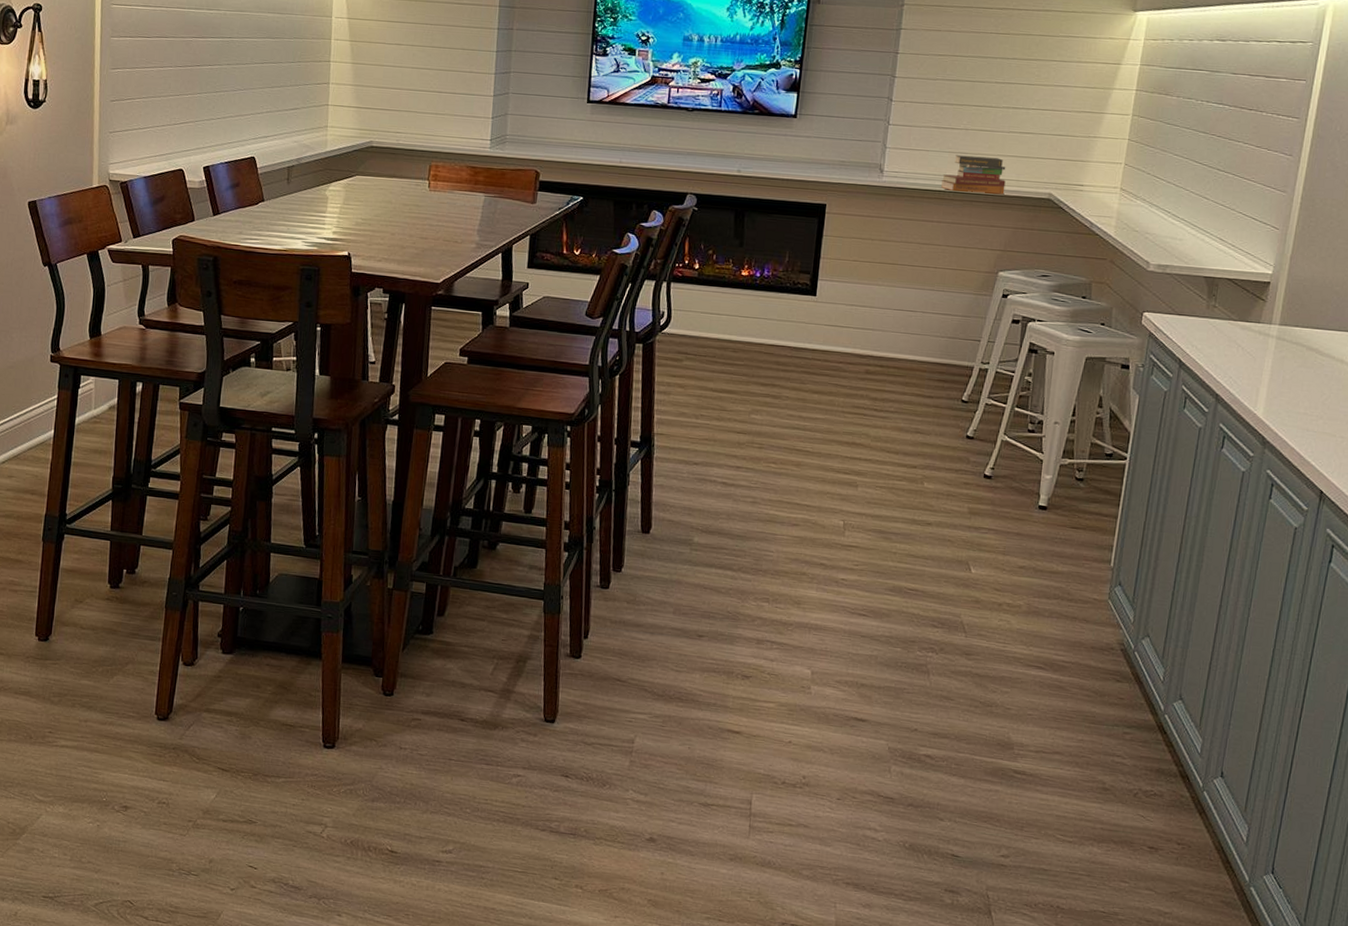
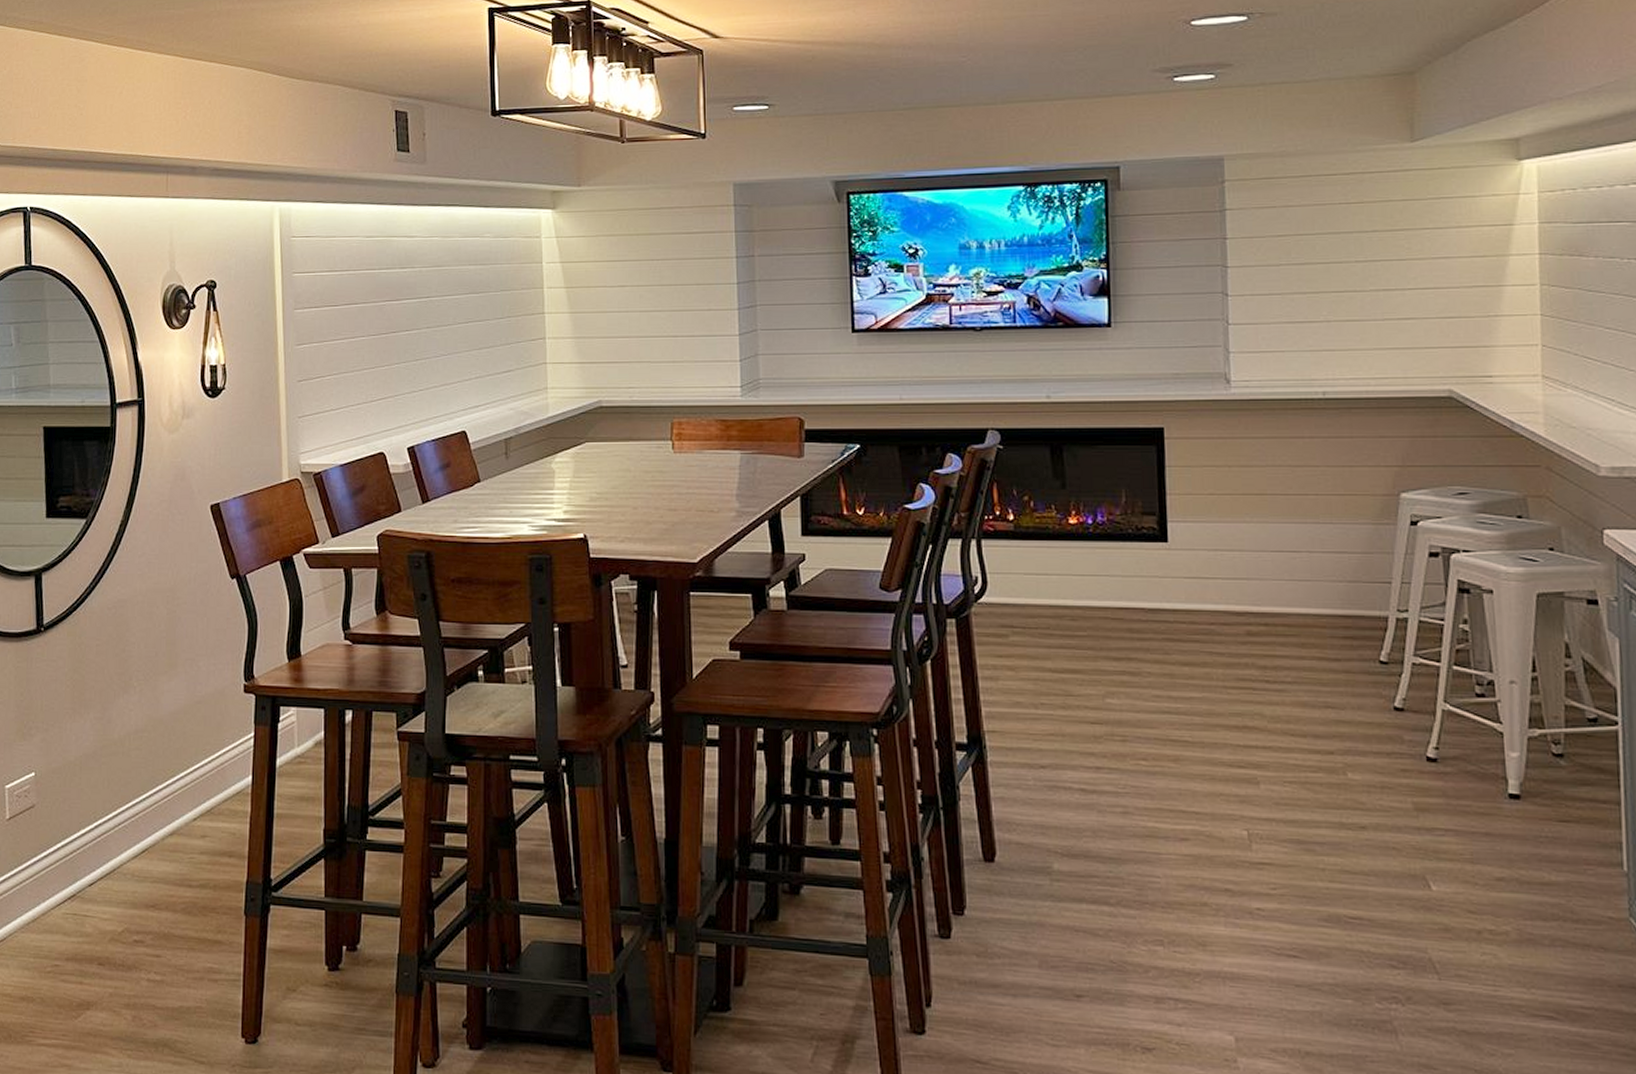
books: present [941,155,1006,195] -> none [1307,352,1391,399]

